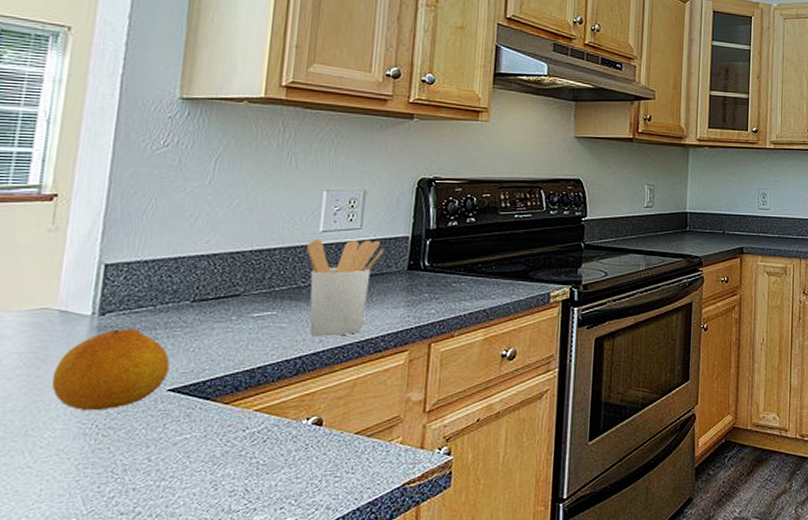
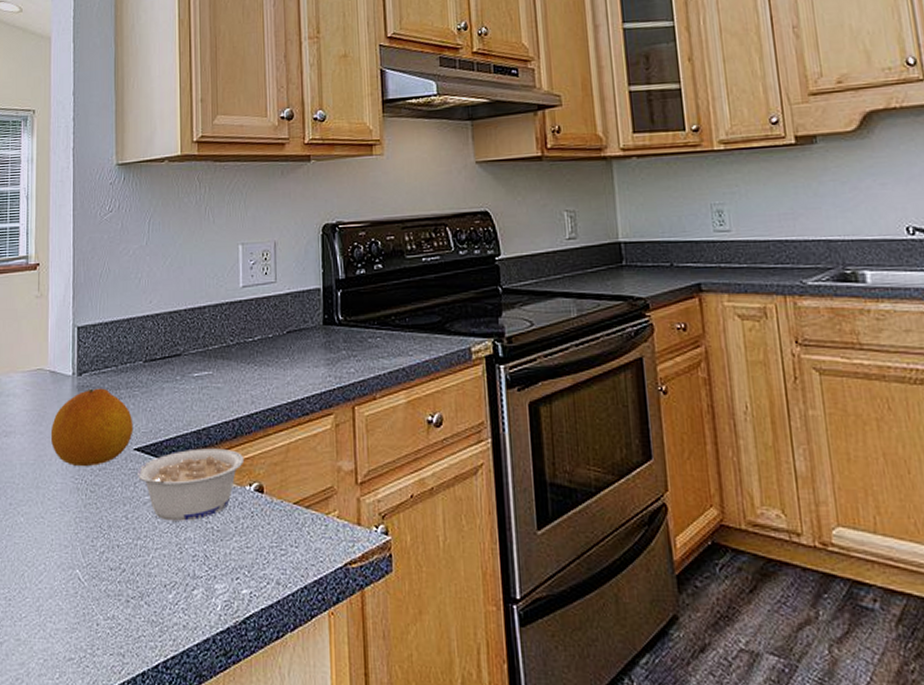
legume: none [167,385,304,460] -> present [136,448,245,521]
utensil holder: present [306,239,384,337] -> none [230,293,299,398]

